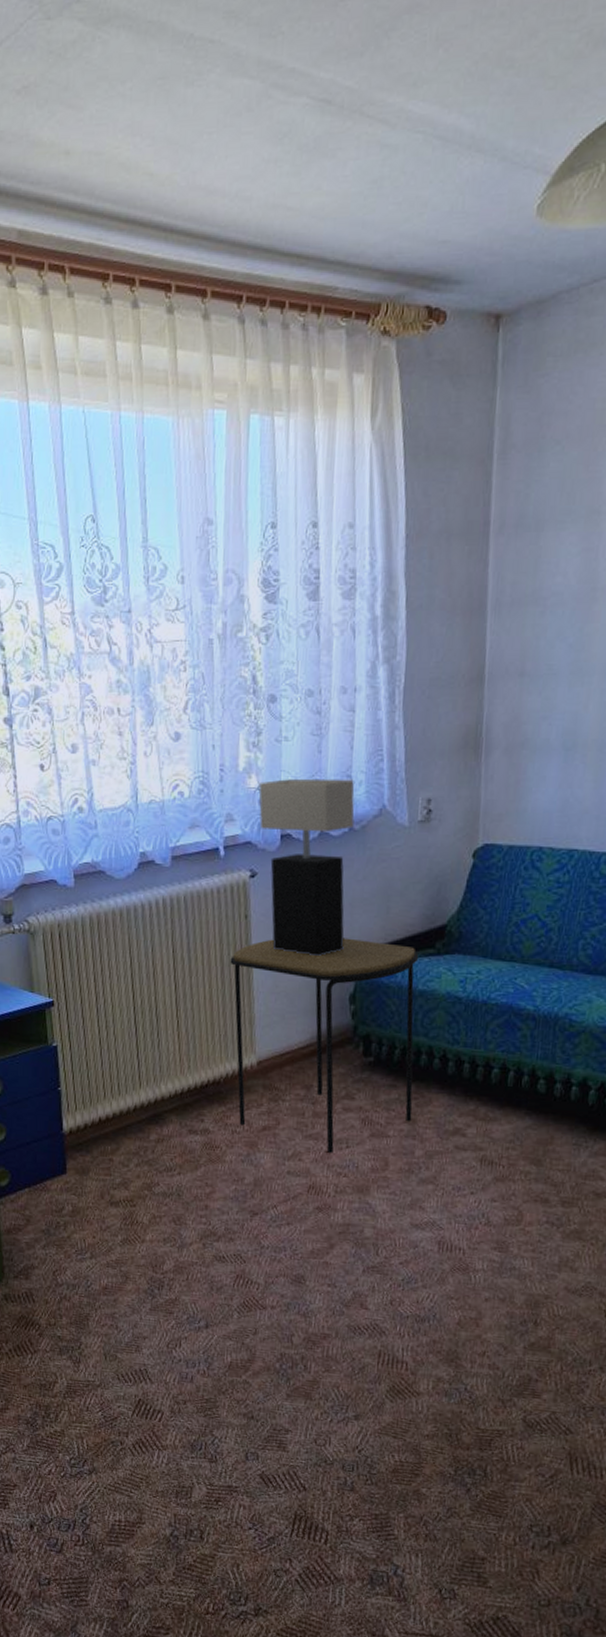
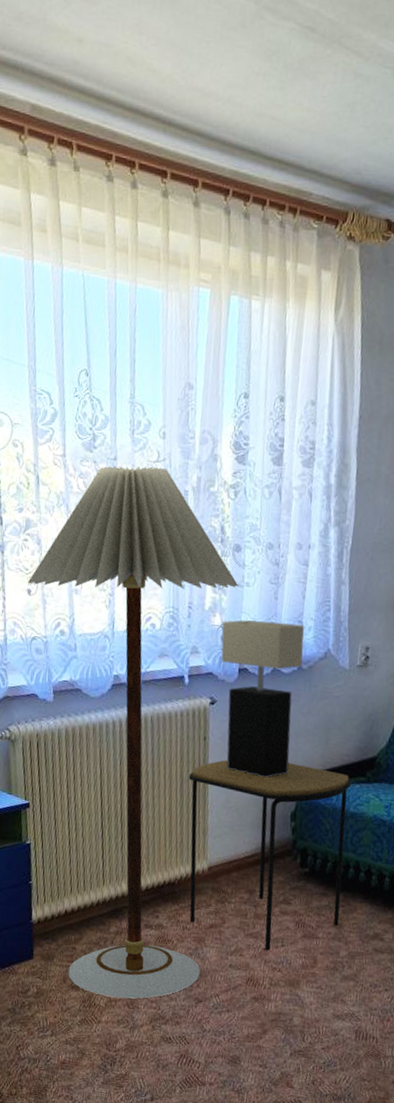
floor lamp: none [40,616,276,1214] -> present [28,465,239,999]

